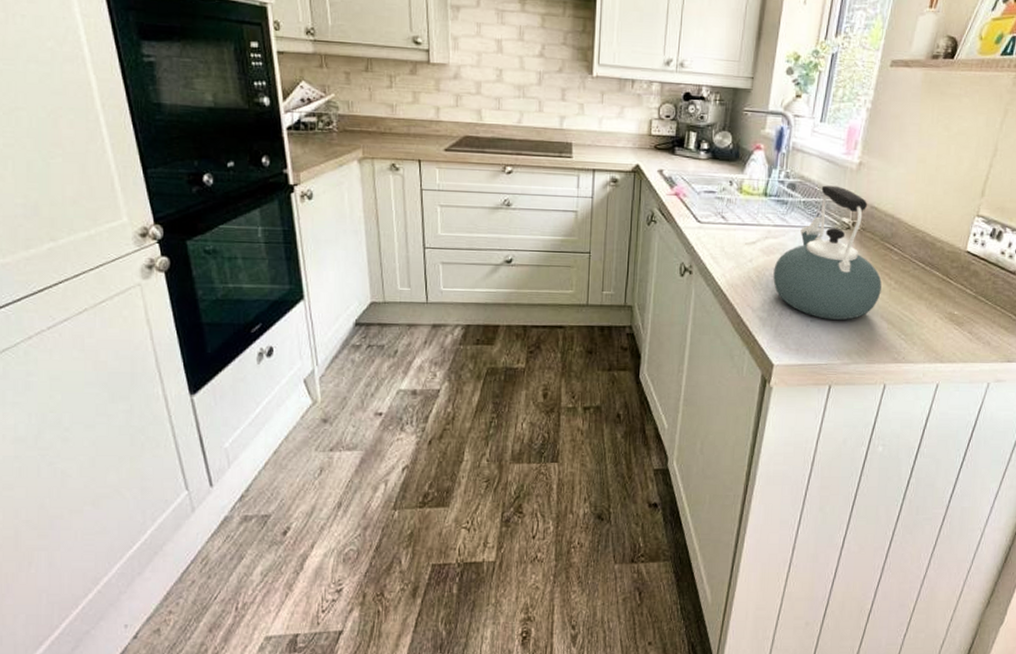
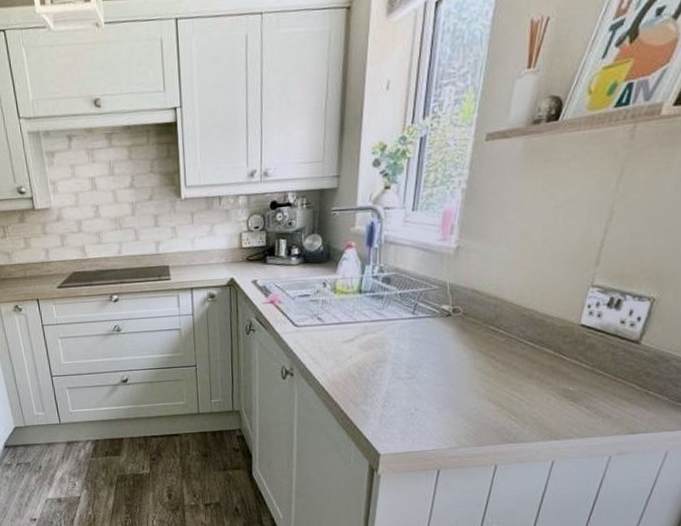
kettle: present [773,185,882,320] -> none [374,274,487,407]

